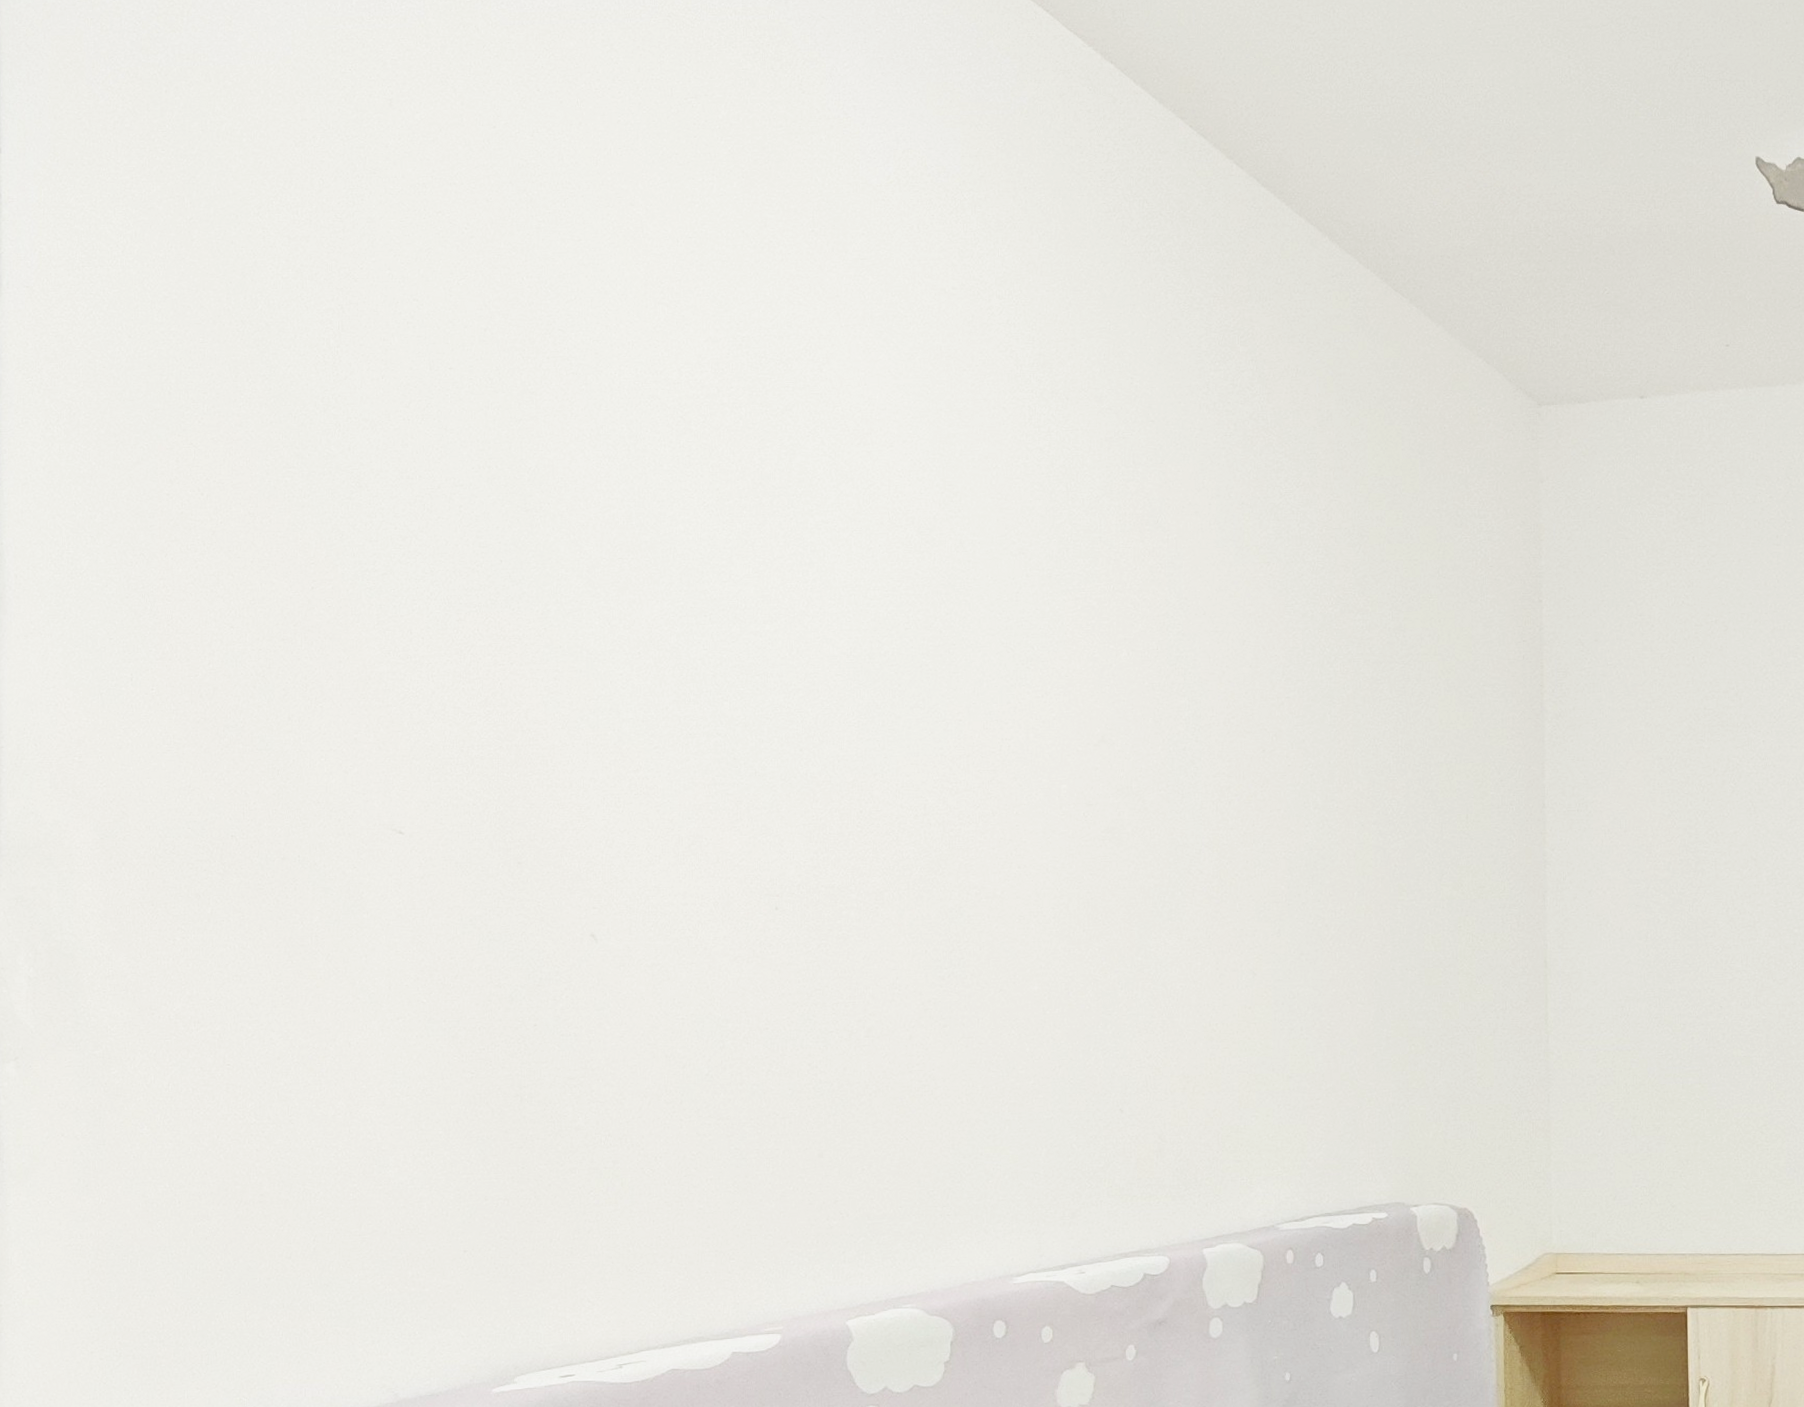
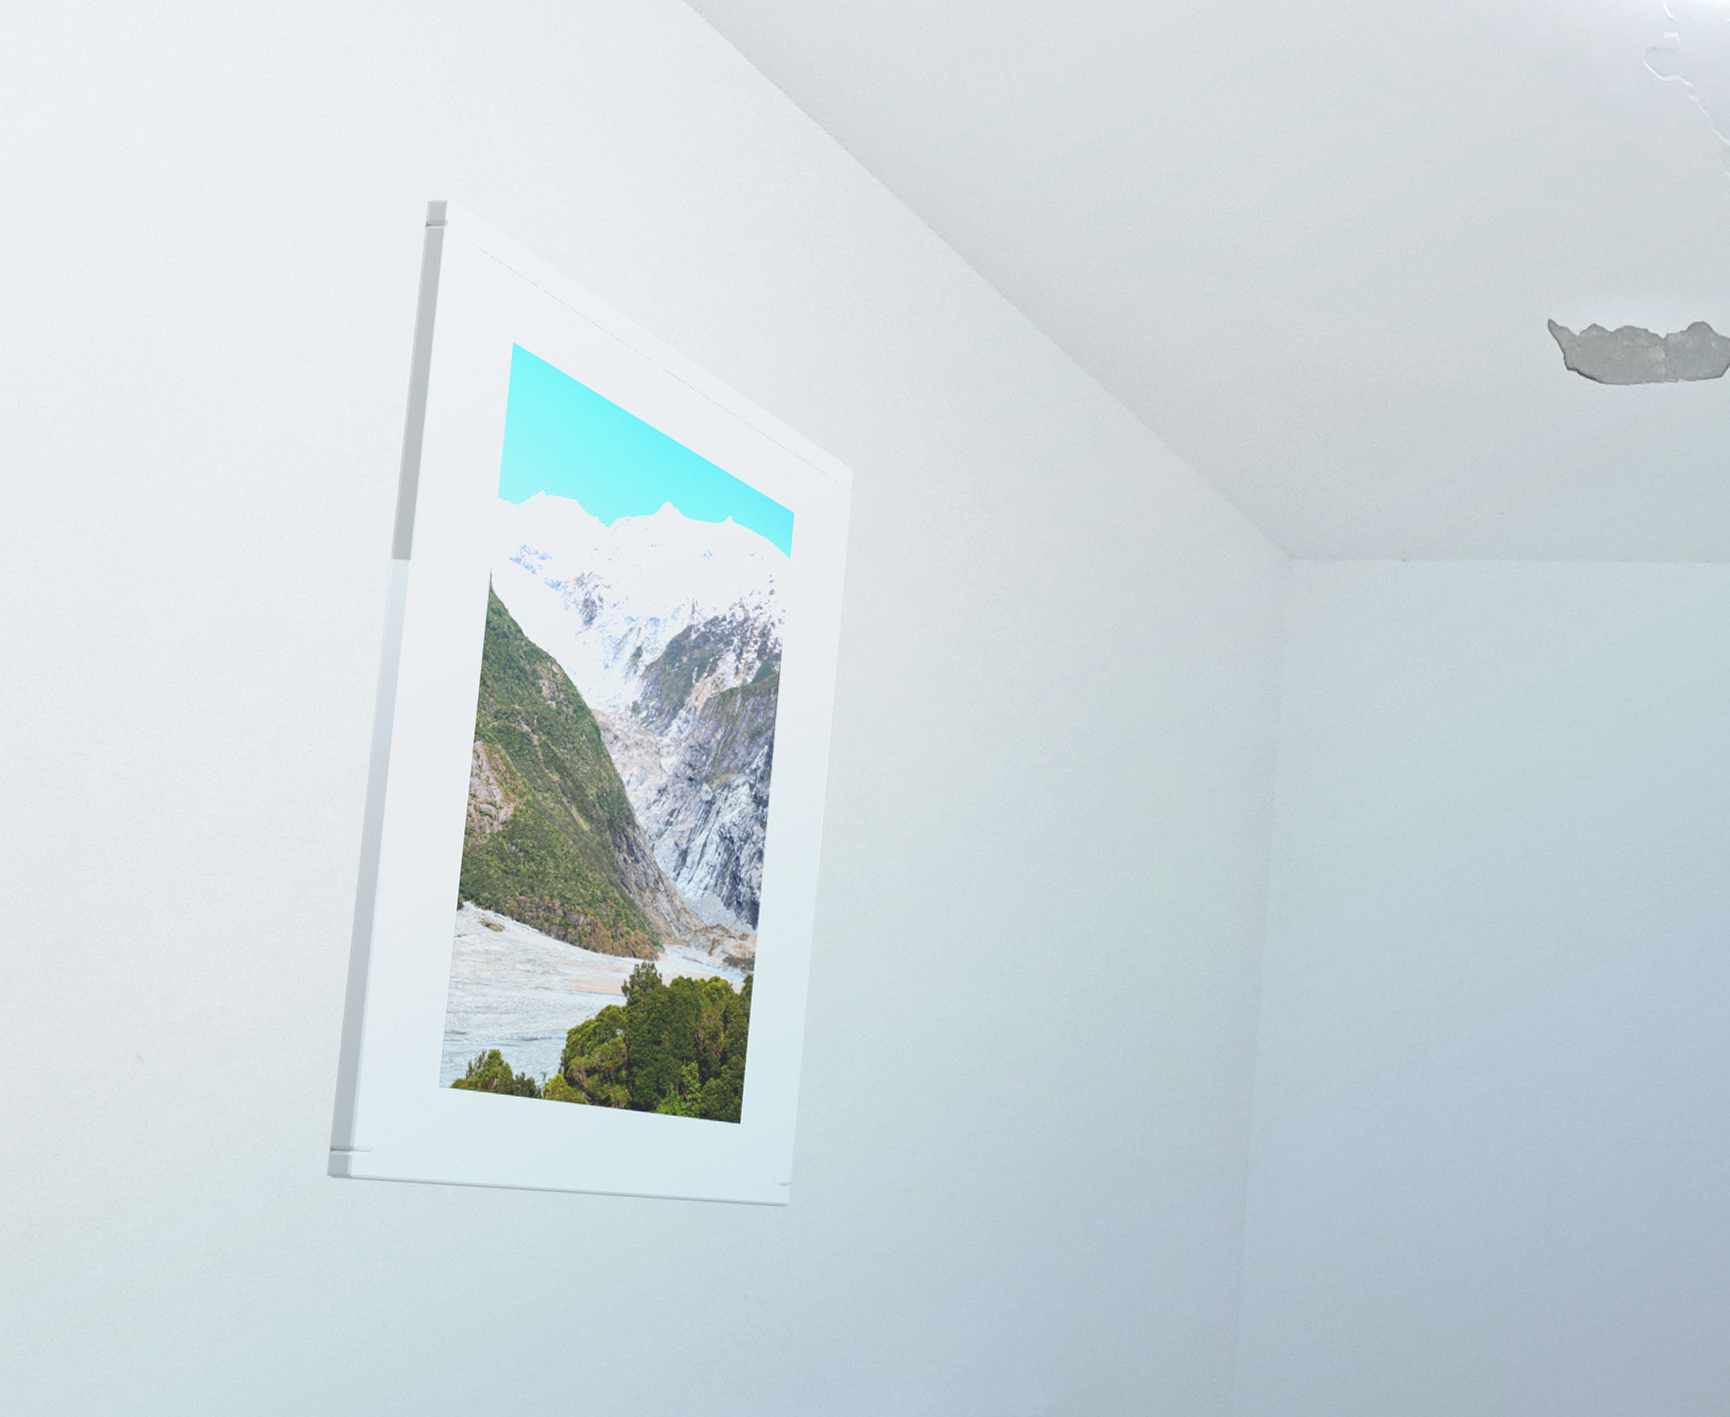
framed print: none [753,145,1151,1030] -> present [327,199,854,1207]

